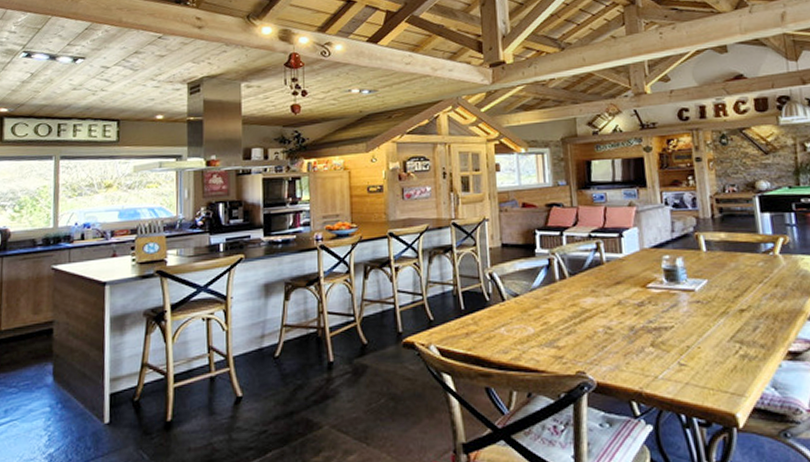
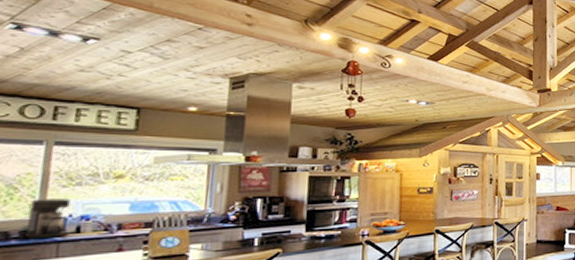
coffee maker: none [47,208,76,245] -> present [25,199,71,238]

